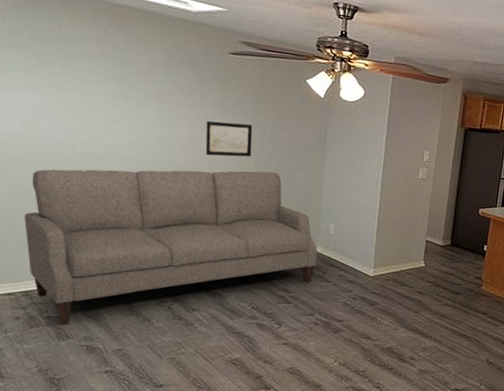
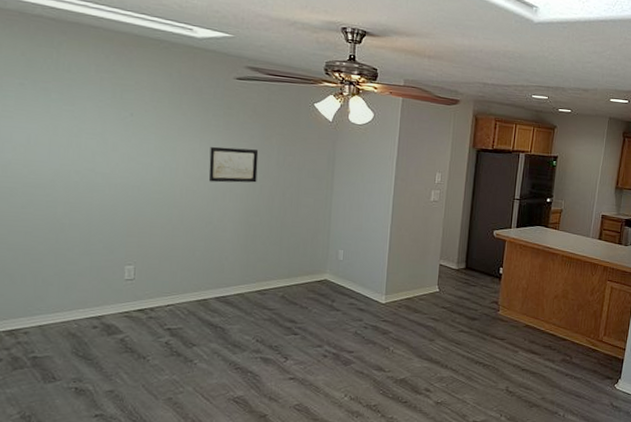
sofa: present [24,169,318,324] -> none [12,197,326,365]

